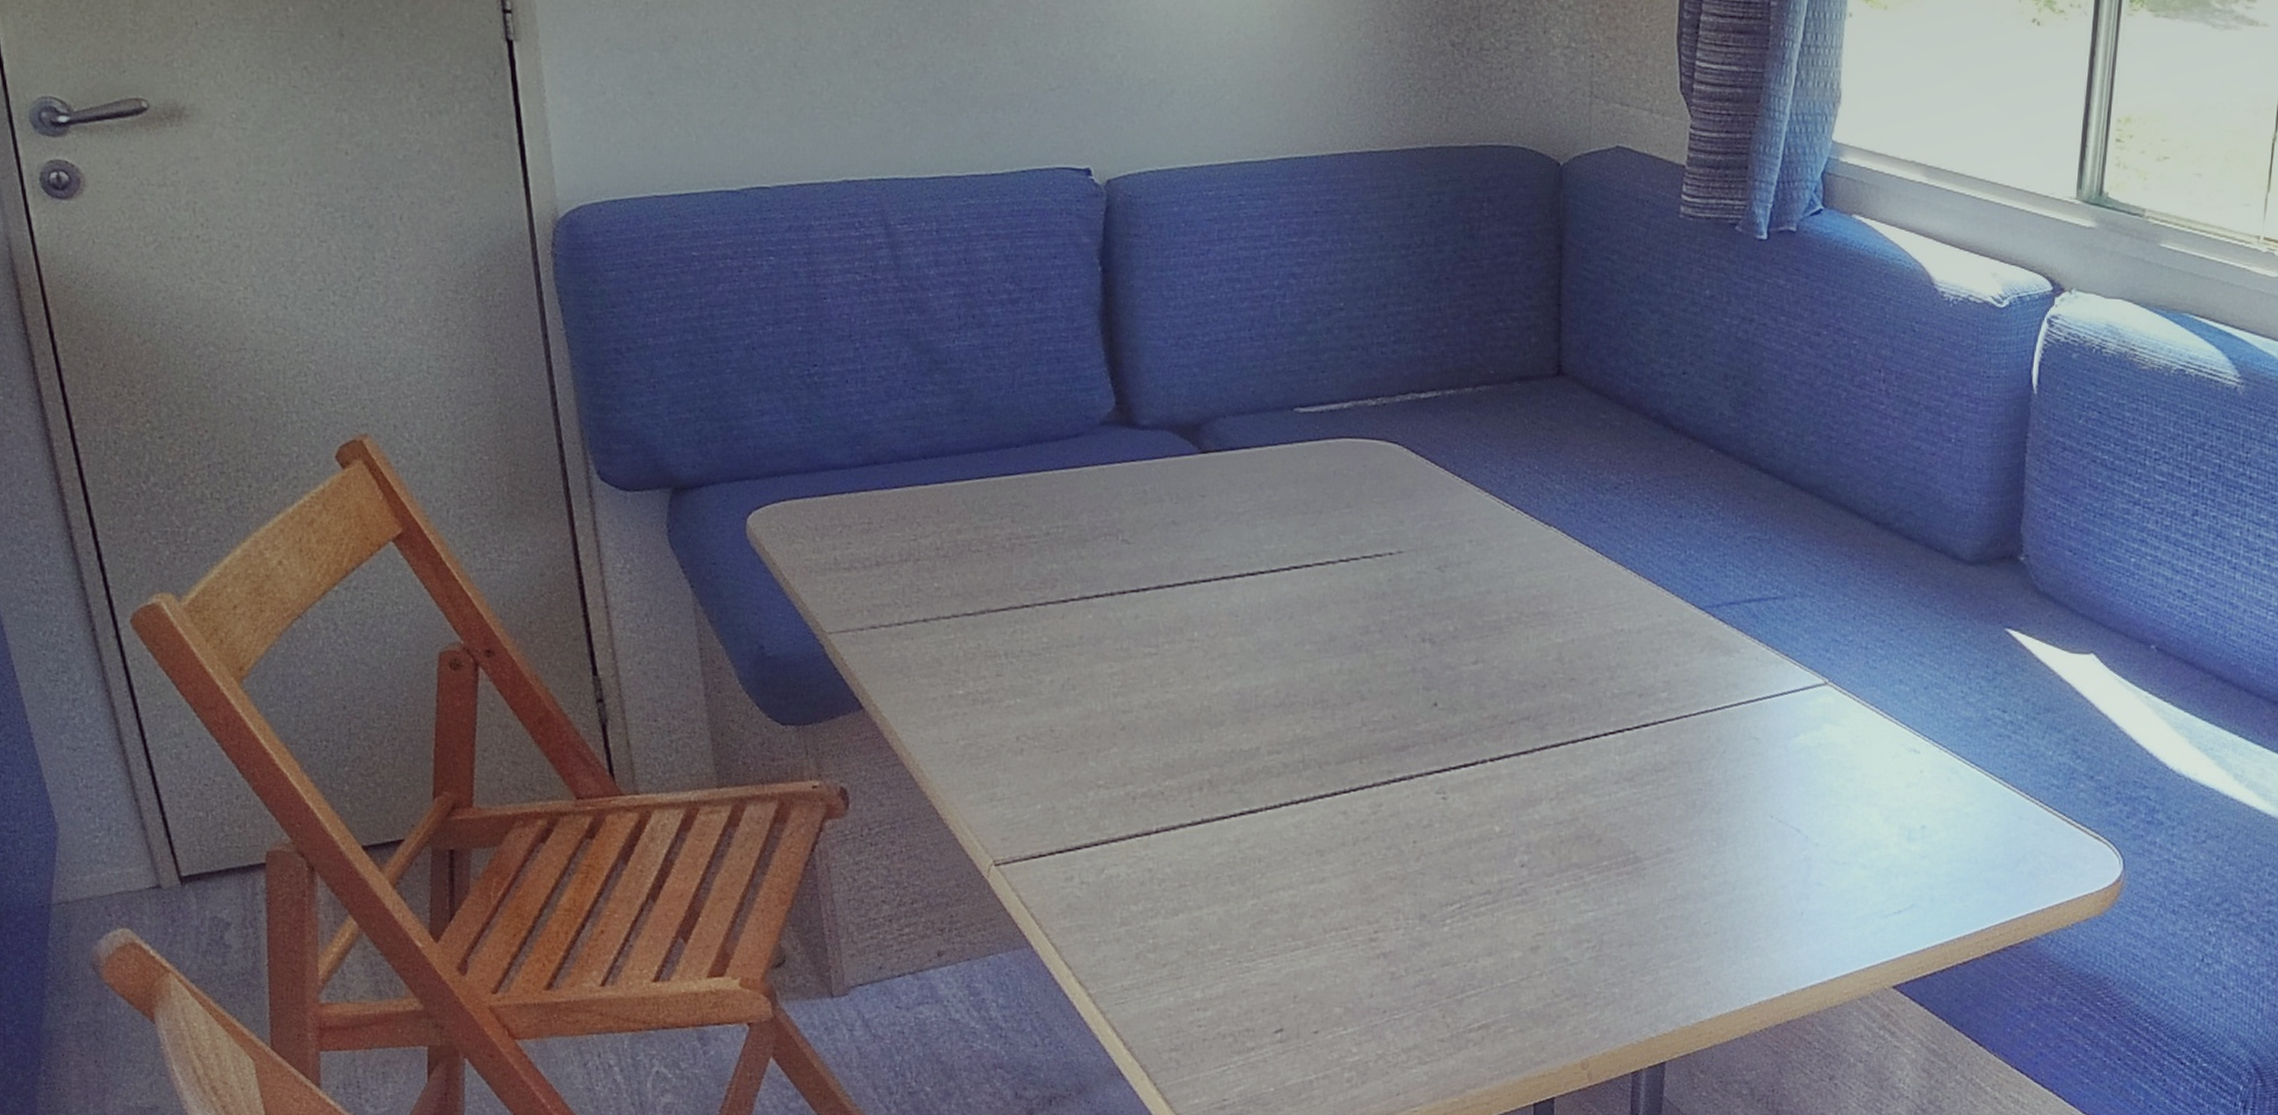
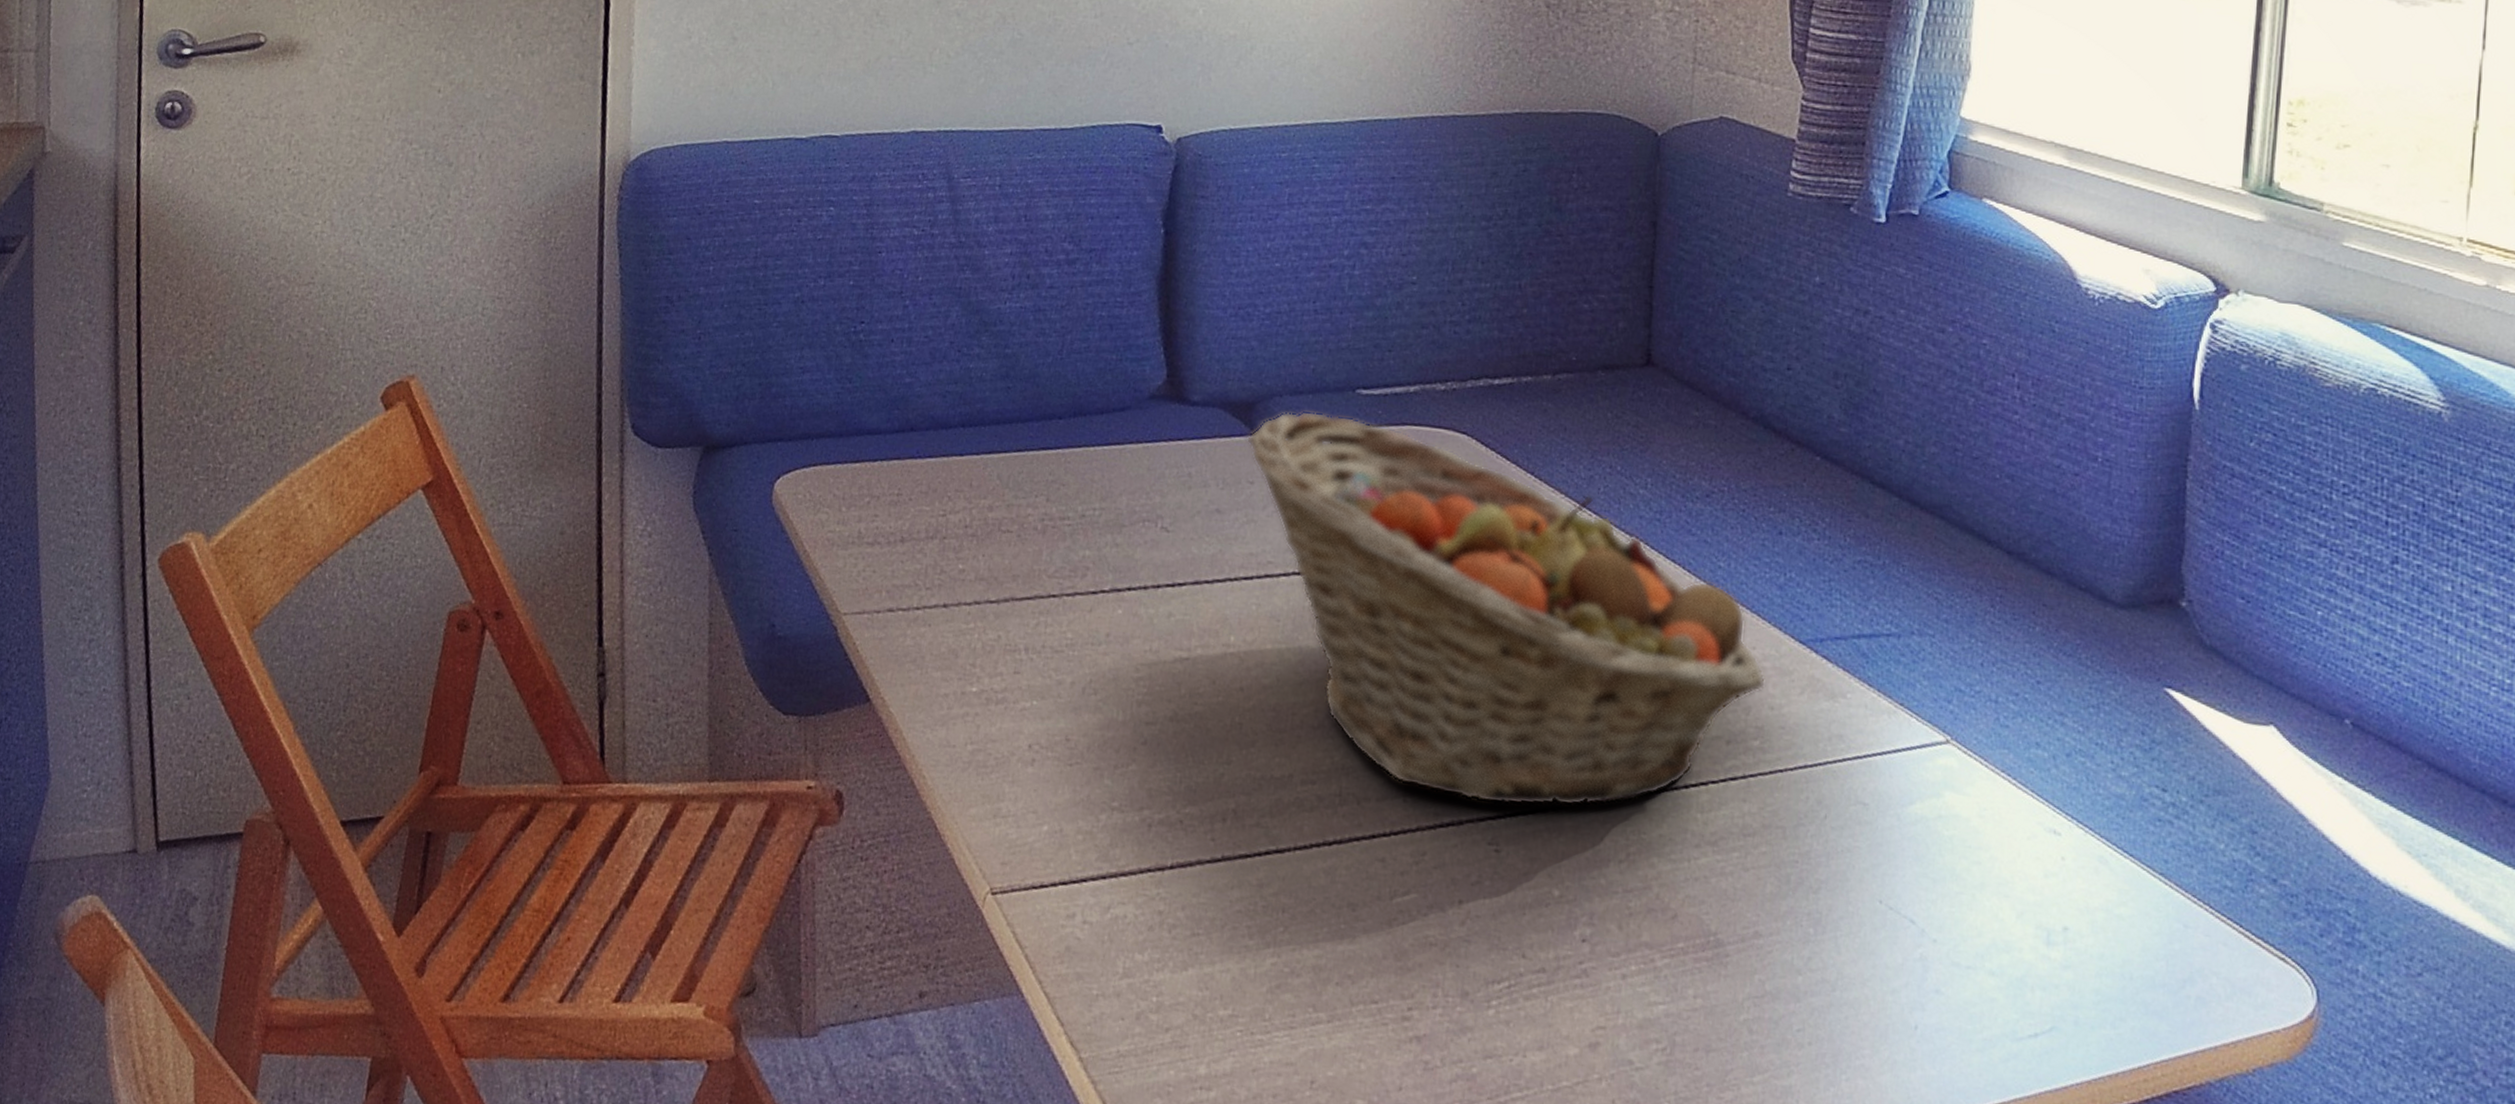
fruit basket: none [1196,429,1672,760] -> present [1247,410,1767,807]

